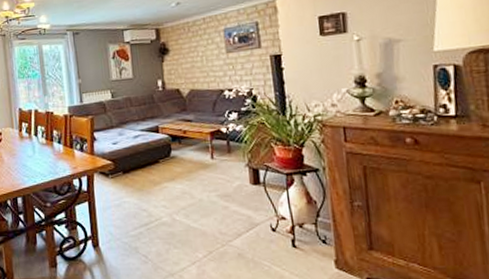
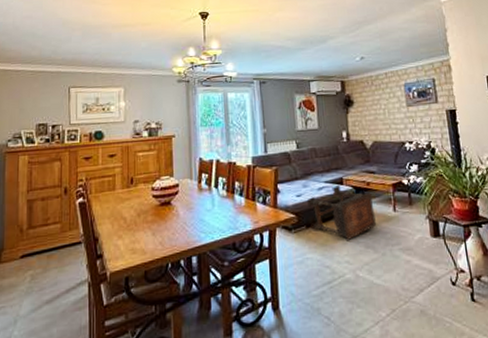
side table: none [123,132,193,187] -> present [307,184,376,241]

